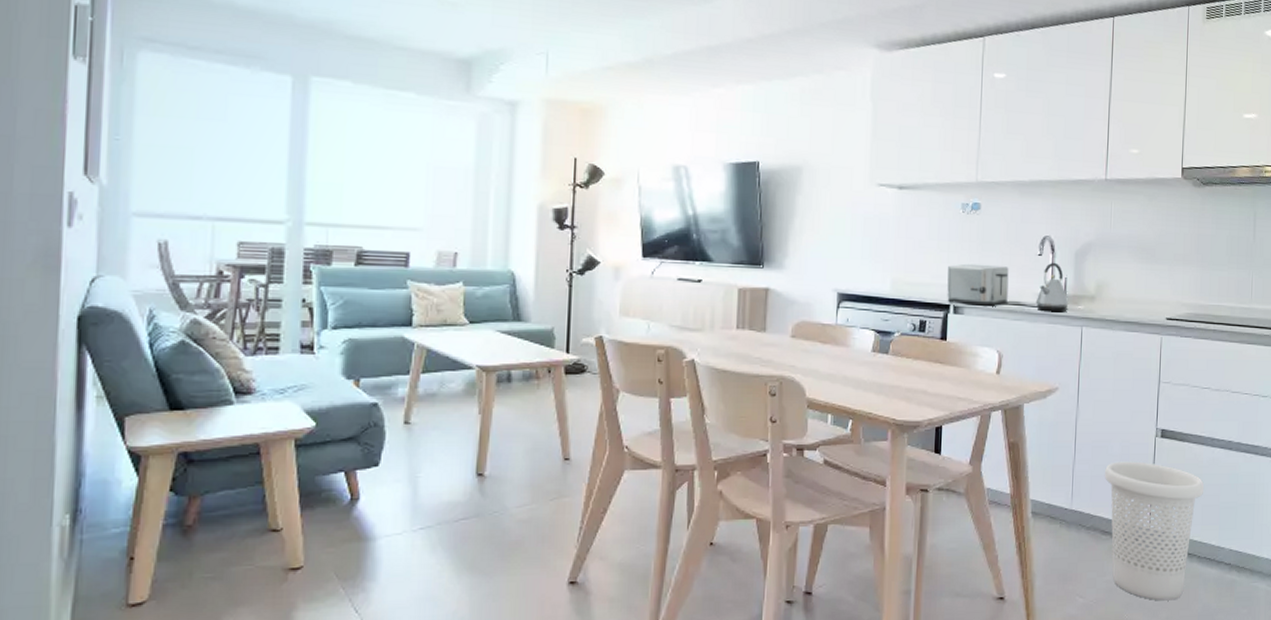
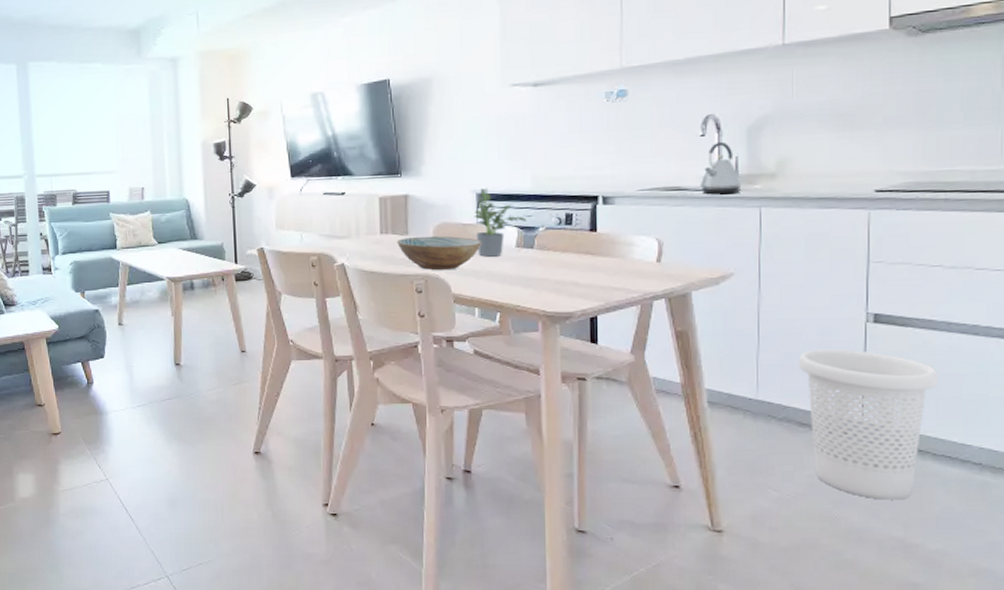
bowl: none [753,334,839,373] -> present [397,236,482,271]
potted plant: none [833,288,884,361] -> present [474,188,527,257]
toaster: present [947,263,1009,307] -> none [594,151,666,196]

